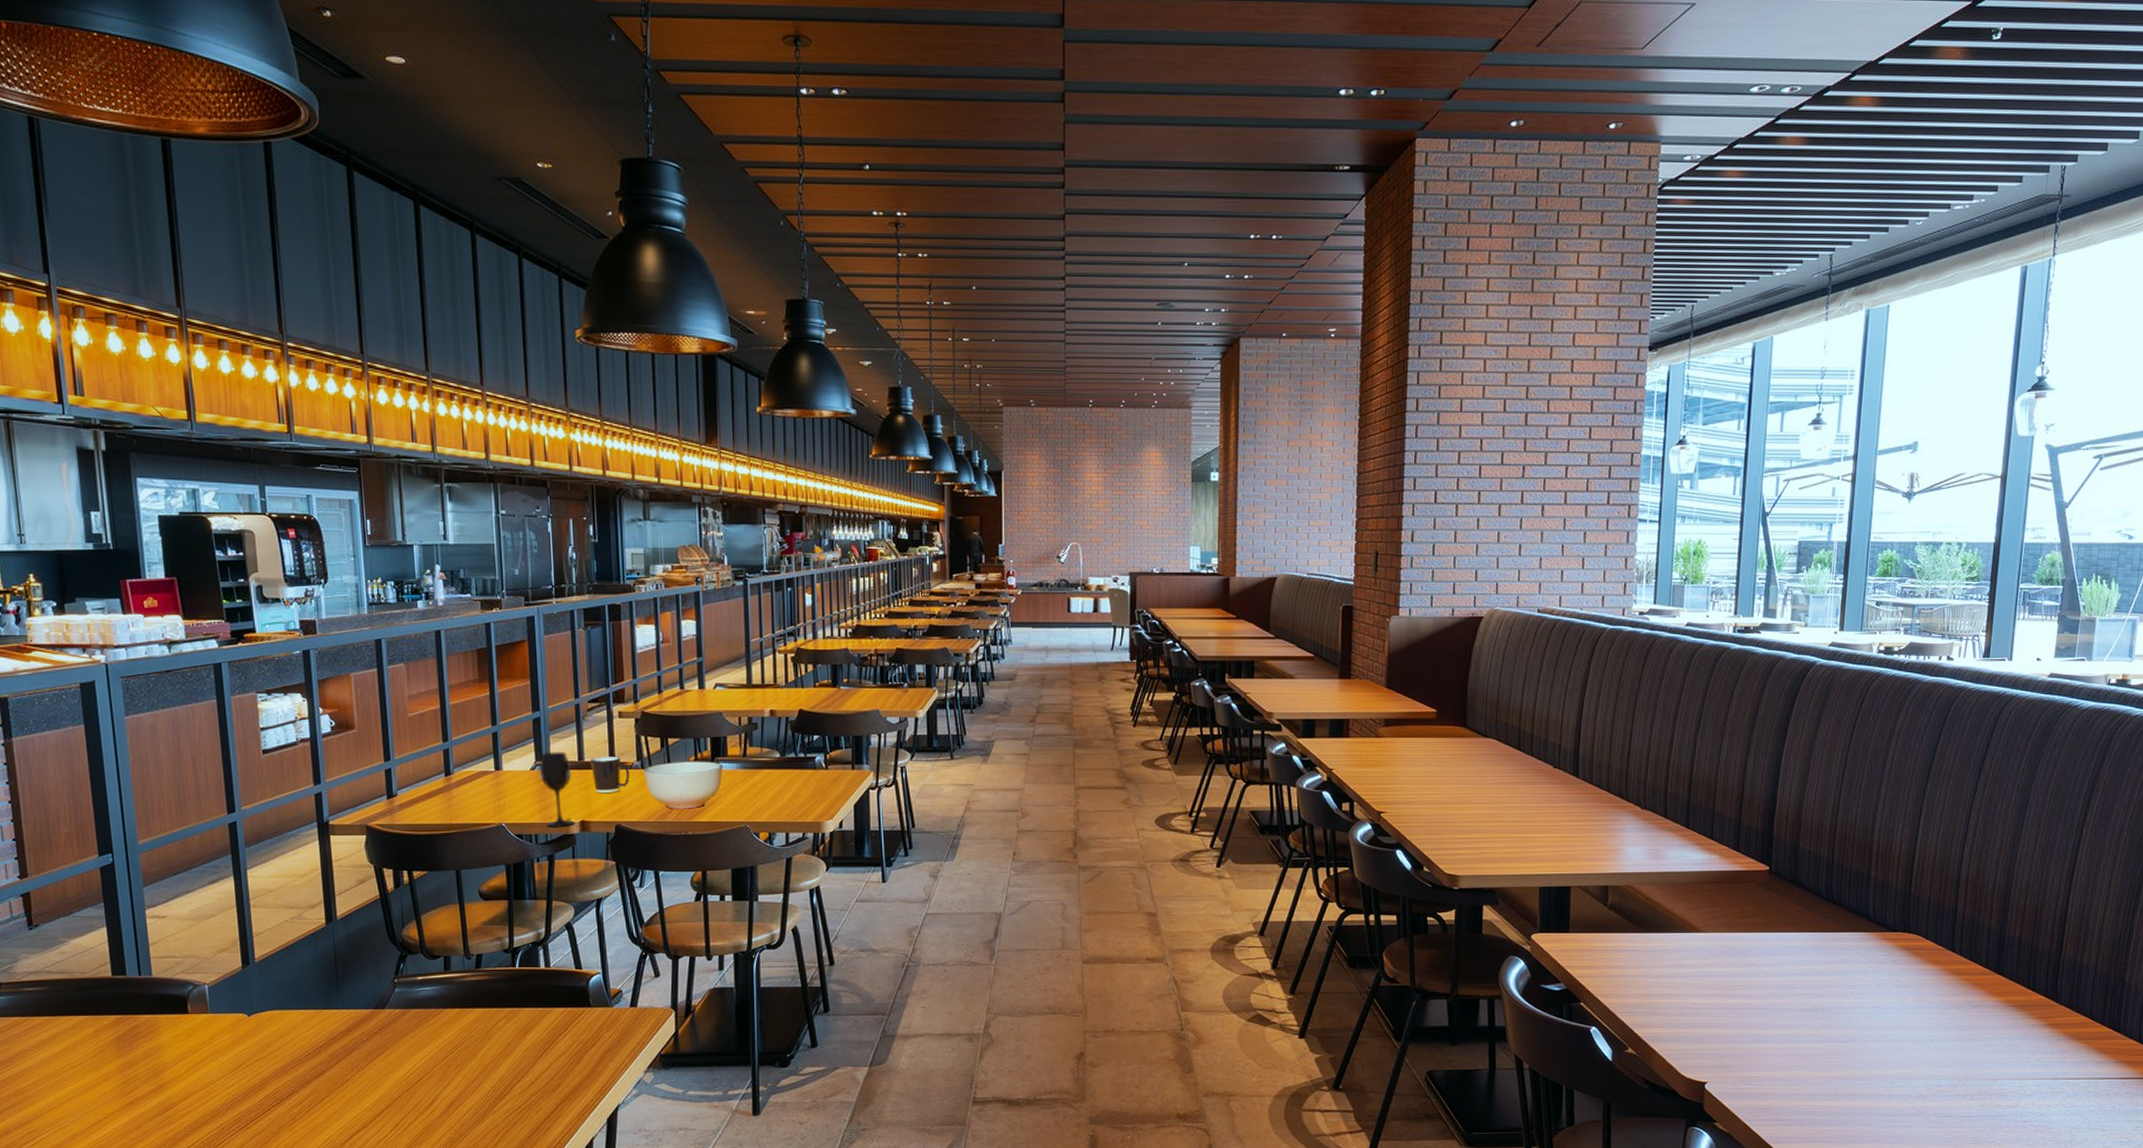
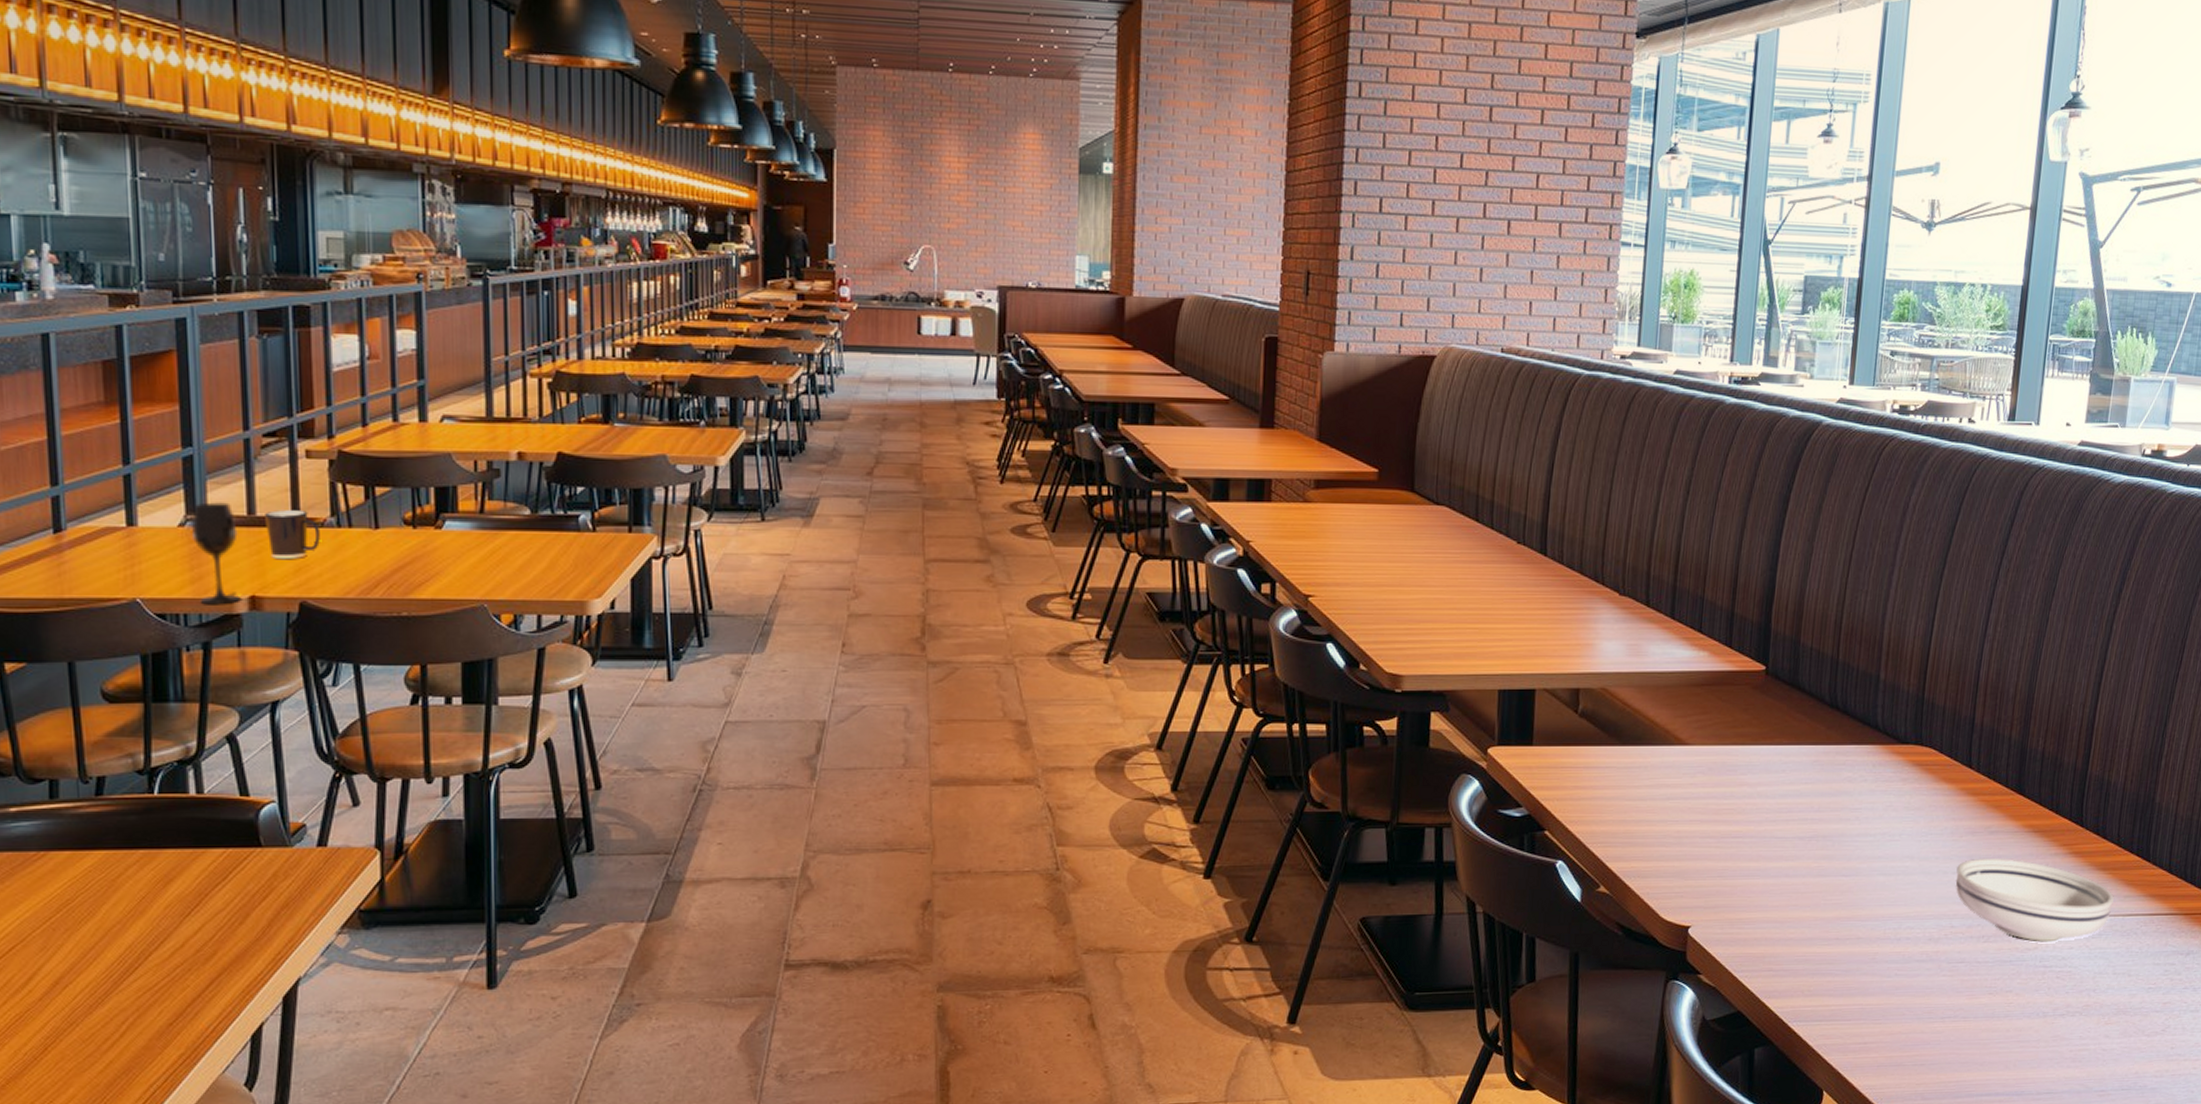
bowl: present [643,761,723,809] -> none [340,517,451,582]
bowl: none [1942,1028,2088,1101] -> present [1955,858,2114,942]

